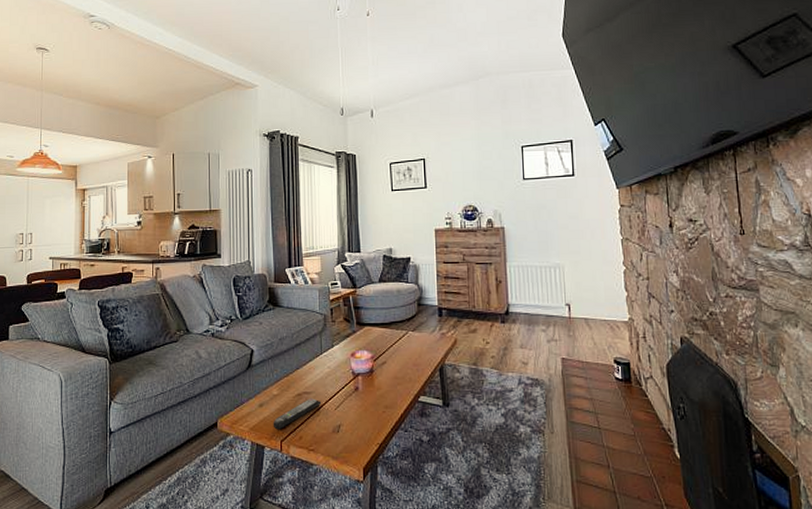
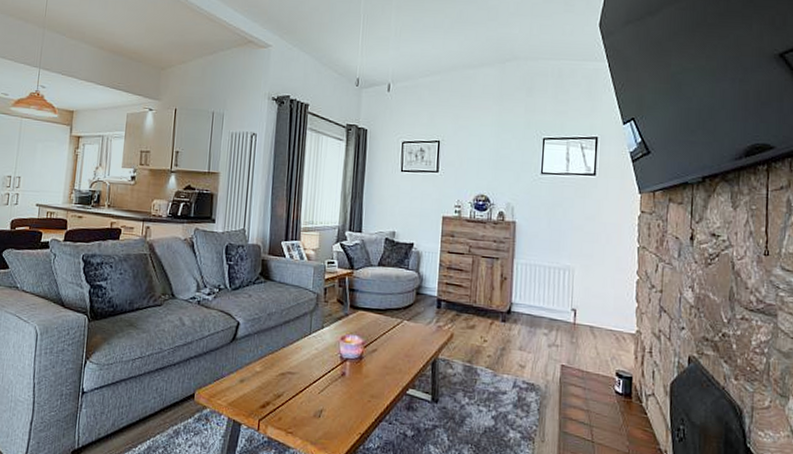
remote control: present [273,398,322,430] -> none [252,379,306,408]

